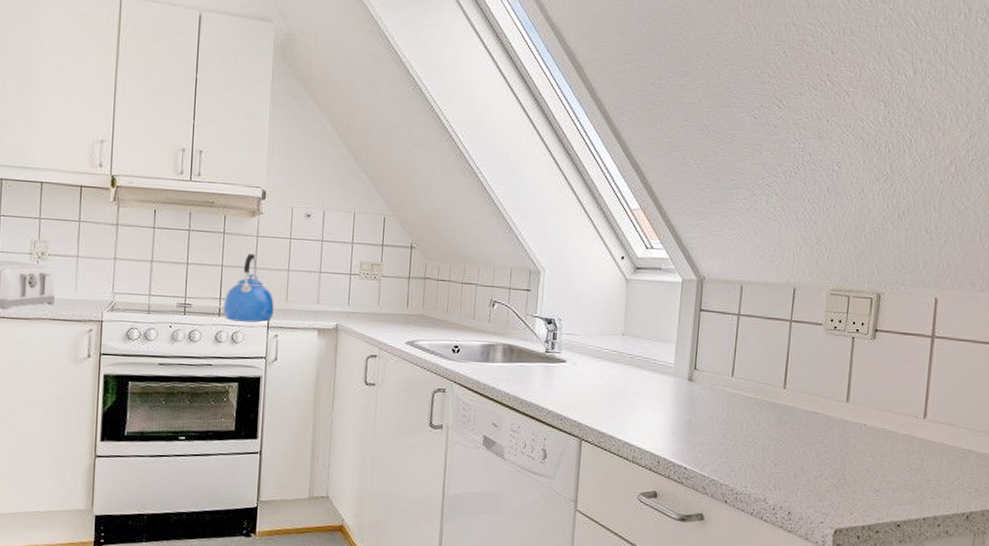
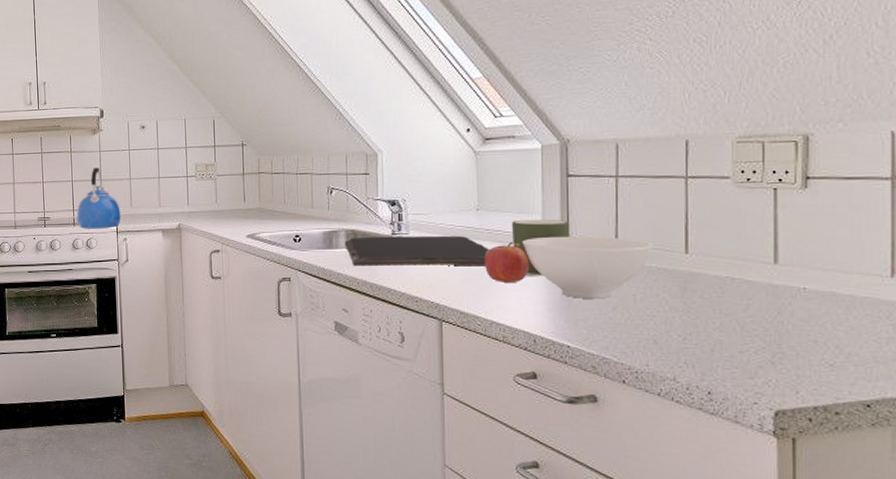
cutting board: none [500,352,630,388] -> present [344,235,490,266]
fruit: none [624,368,662,406] -> present [484,242,530,282]
mug: none [649,347,698,402] -> present [511,219,571,277]
bowl: none [657,365,761,426] -> present [522,236,654,299]

